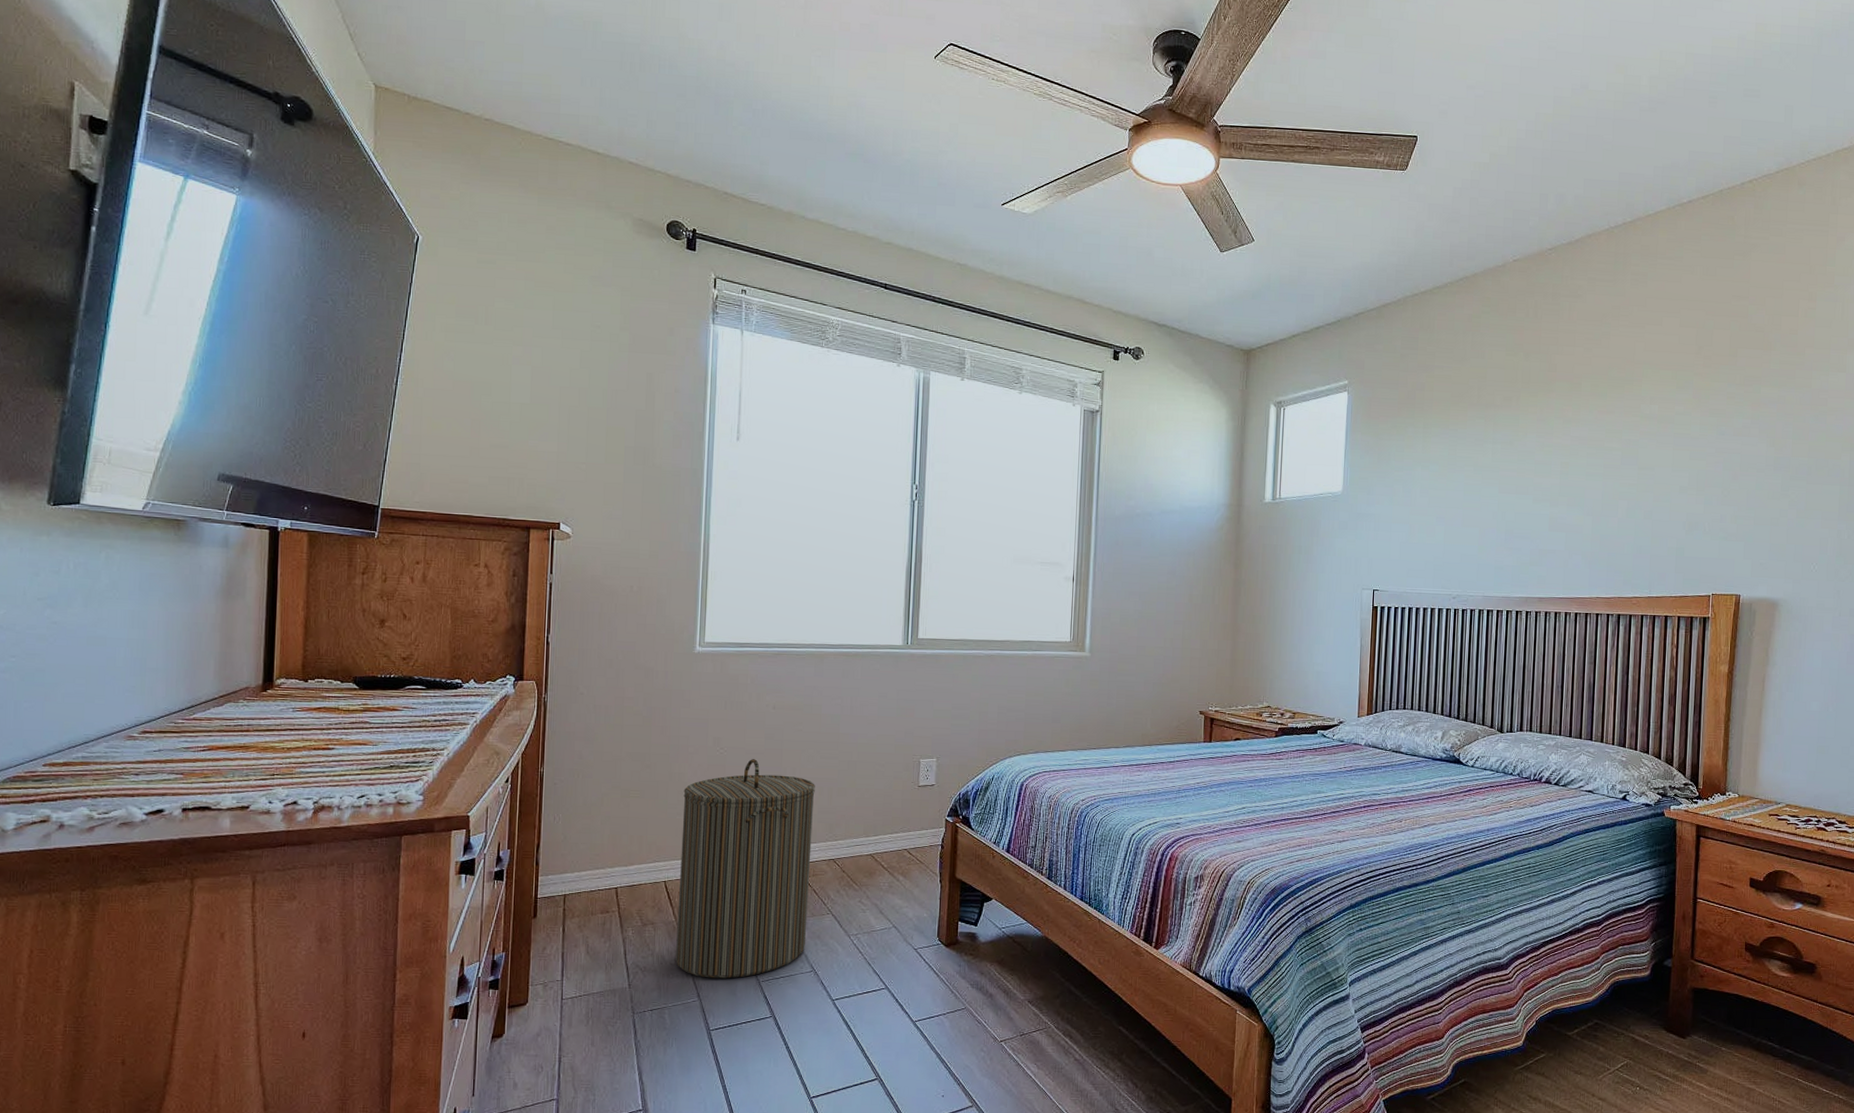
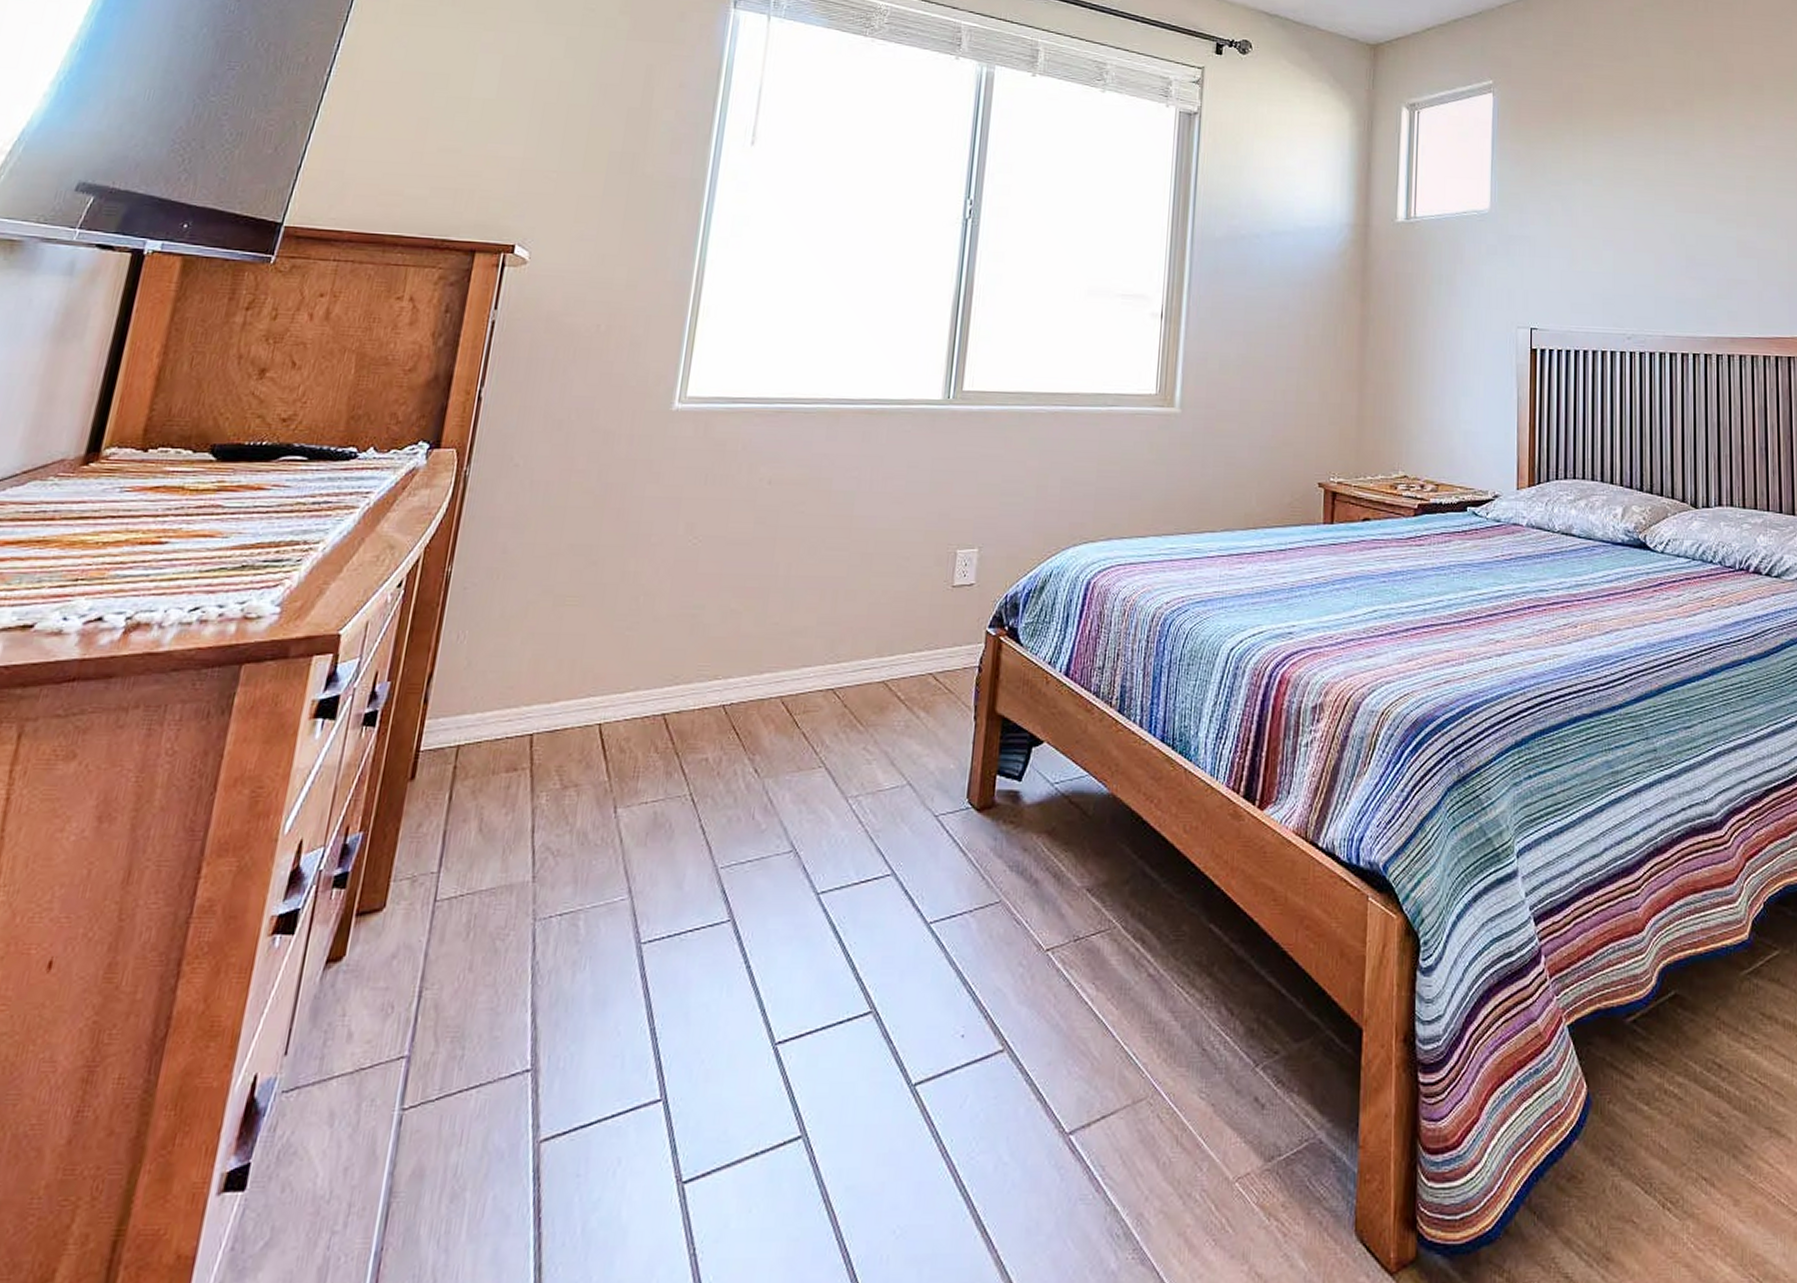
laundry hamper: present [676,758,815,979] -> none [602,550,816,865]

